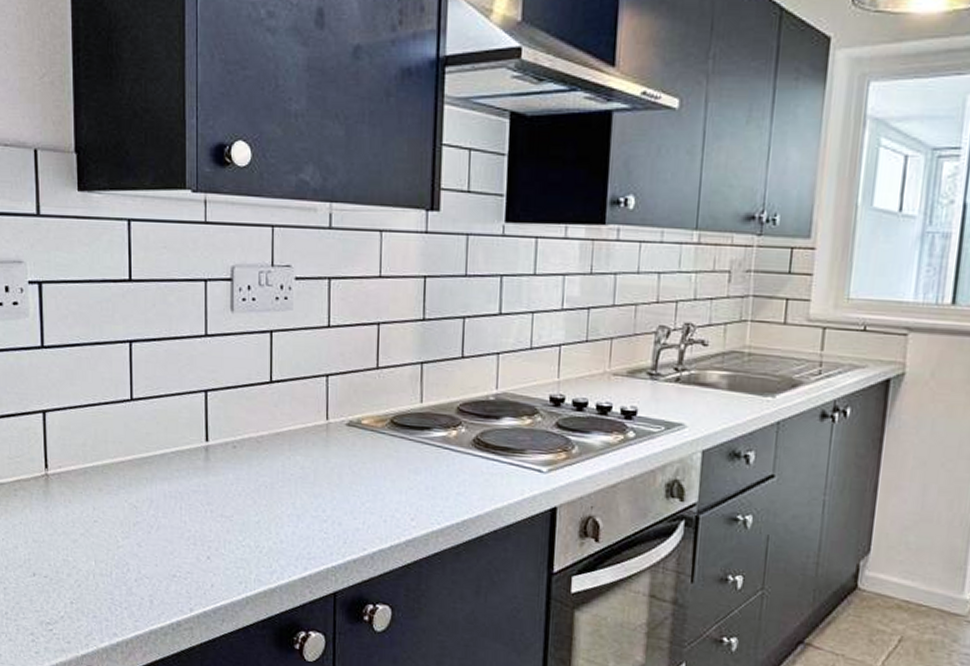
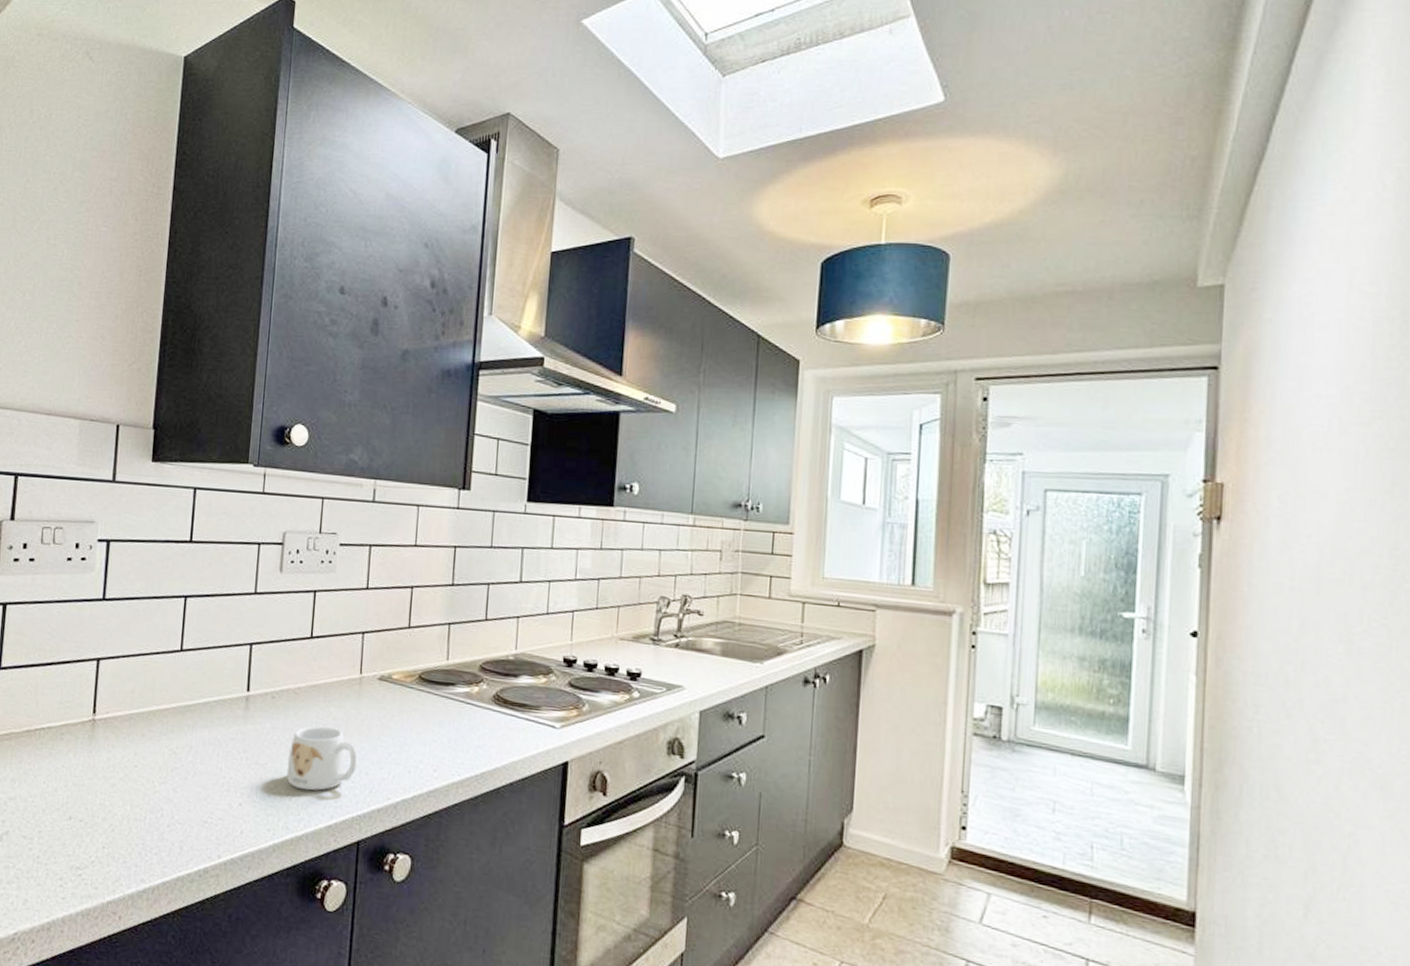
mug: none [254,475,329,543] -> present [286,726,357,791]

